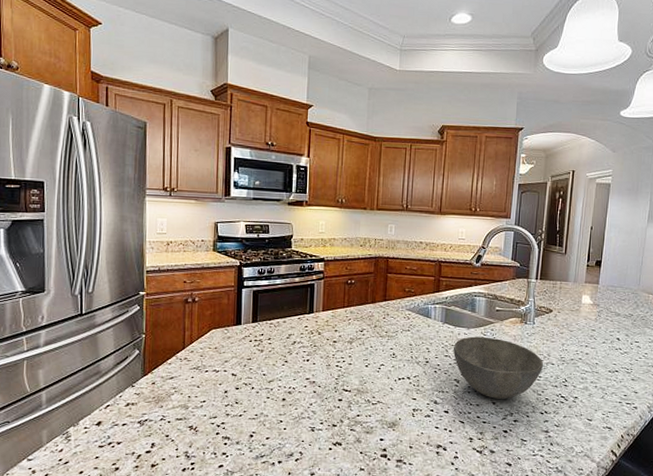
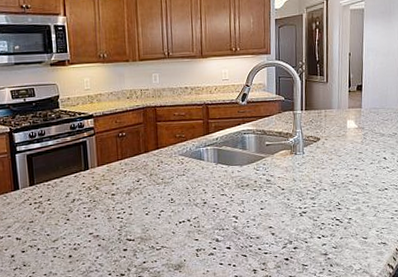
bowl: present [453,336,544,399] -> none [229,171,317,230]

